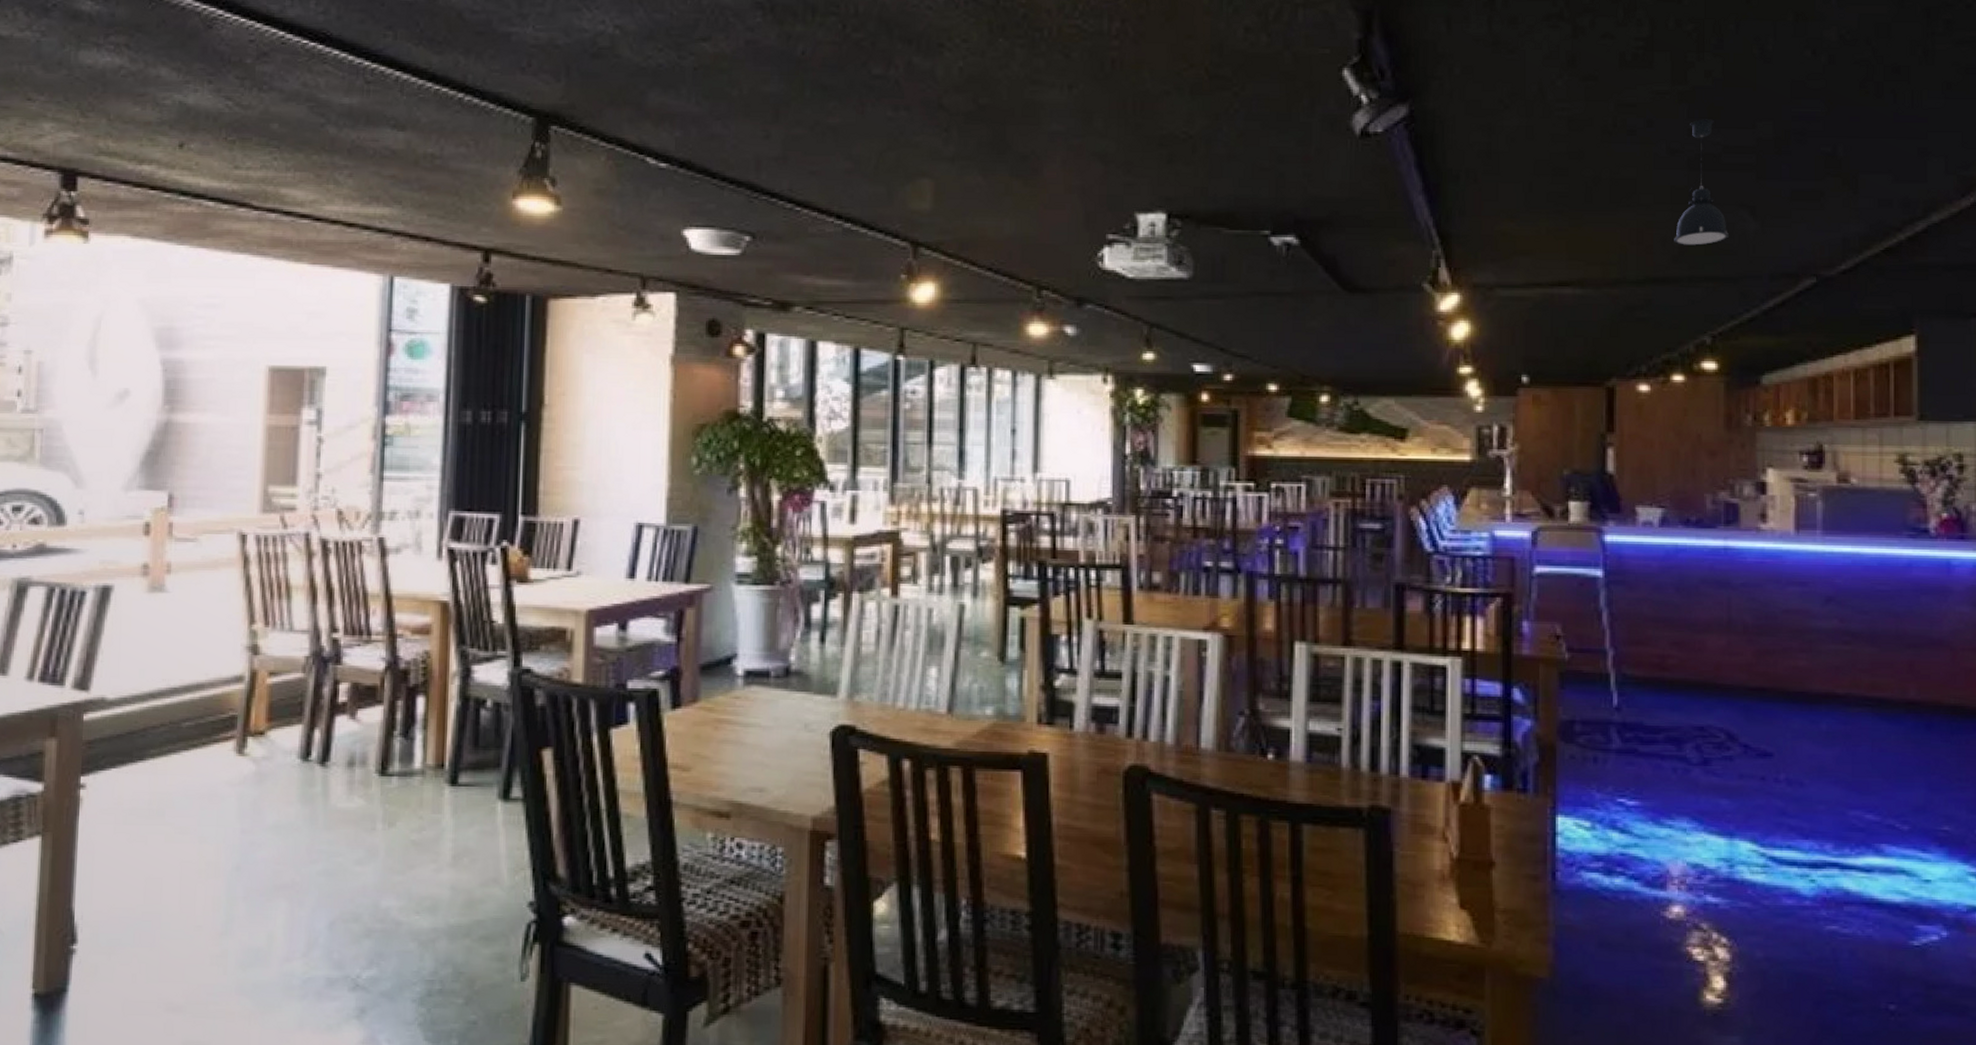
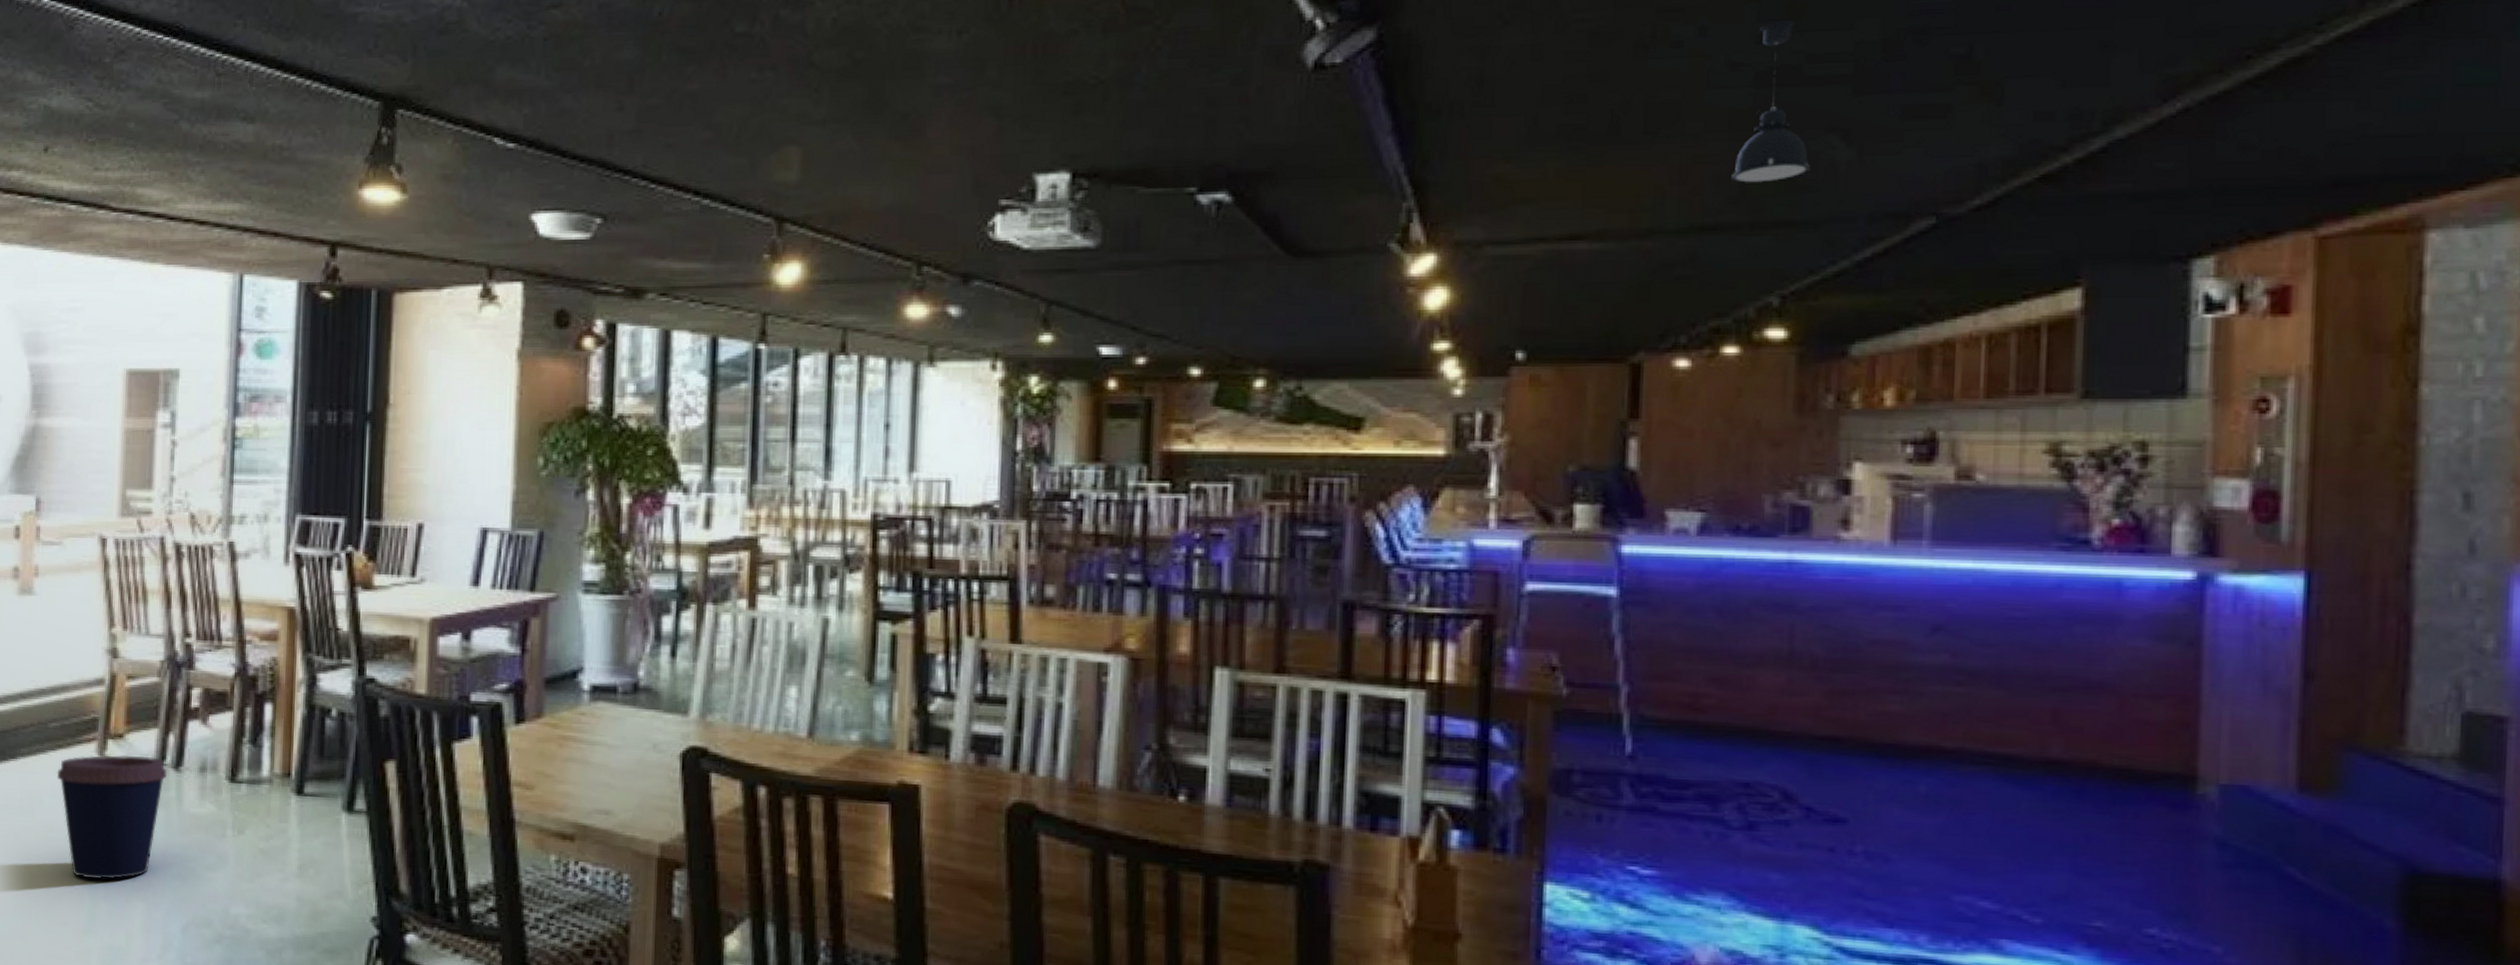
coffee cup: none [190,752,312,880] -> present [57,755,167,880]

